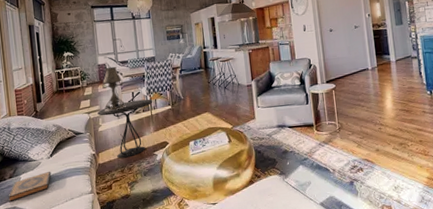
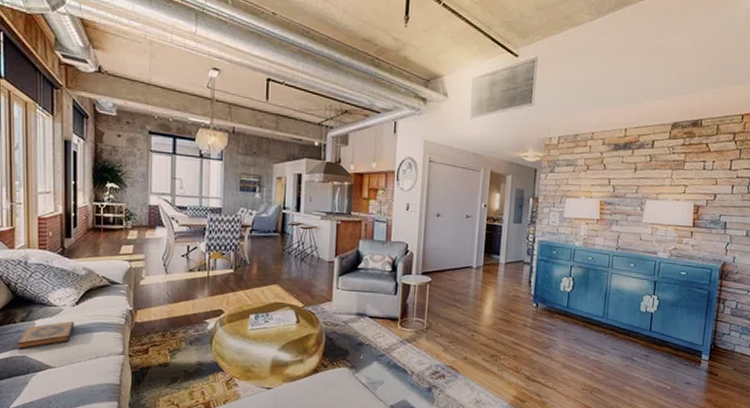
side table: present [97,99,153,159] -> none [141,255,212,321]
table lamp: present [102,66,126,112] -> none [151,210,178,264]

